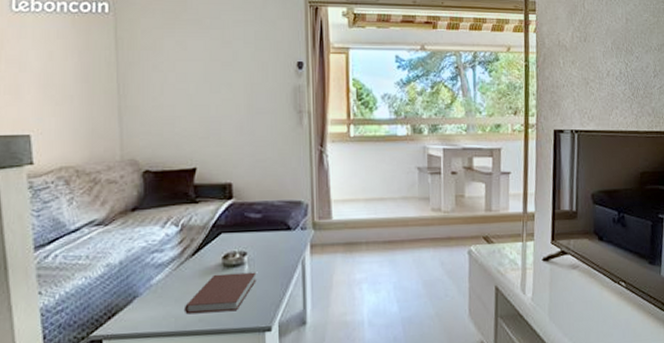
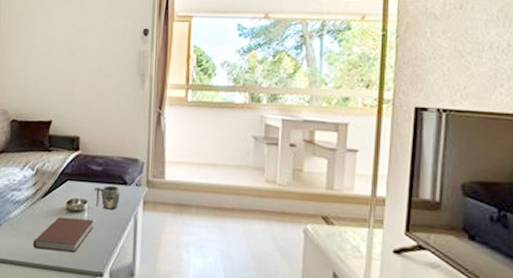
mug: none [255,233,284,259] -> present [95,186,121,210]

